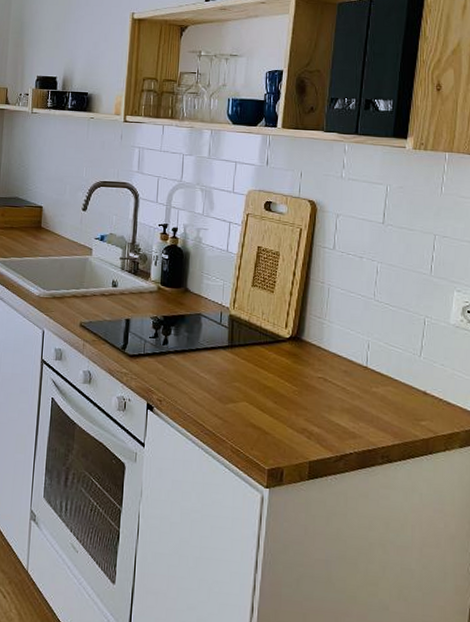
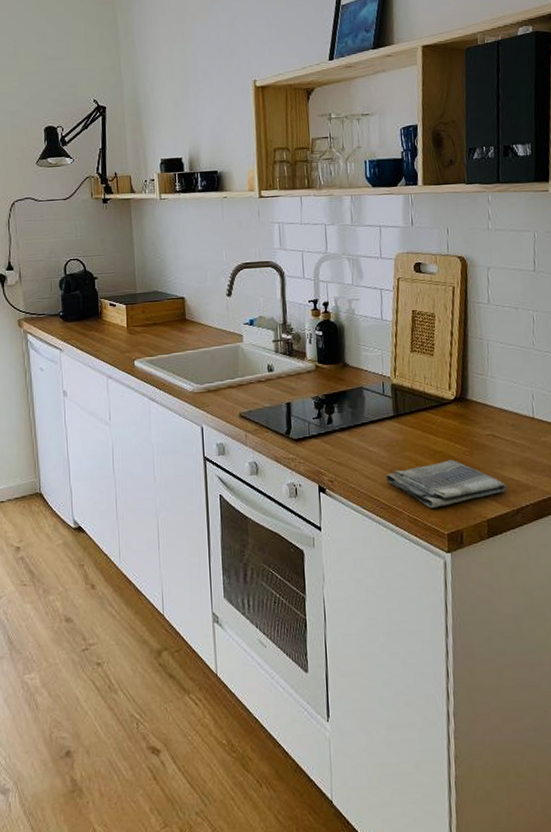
dish towel: none [213,396,333,442] -> present [385,460,507,508]

